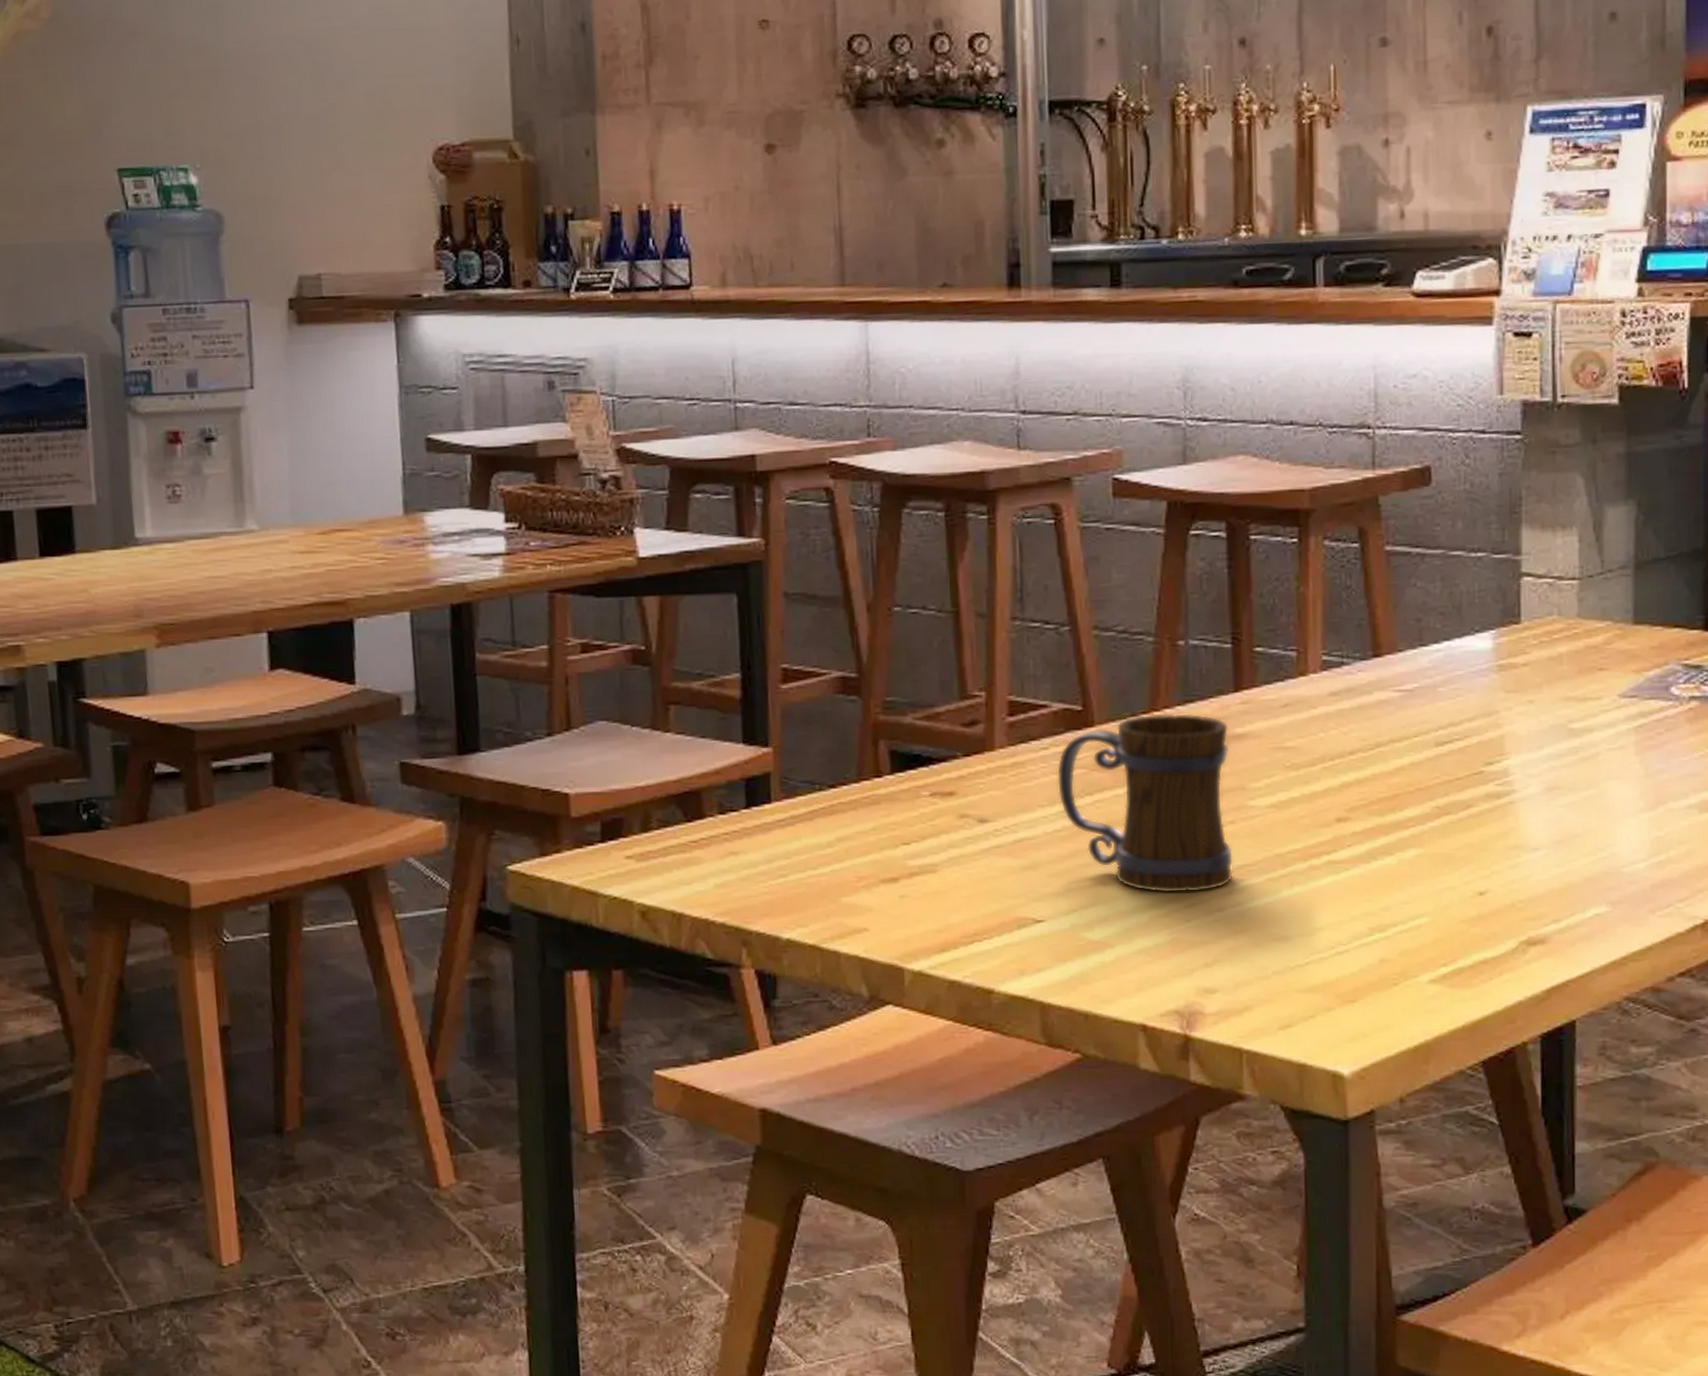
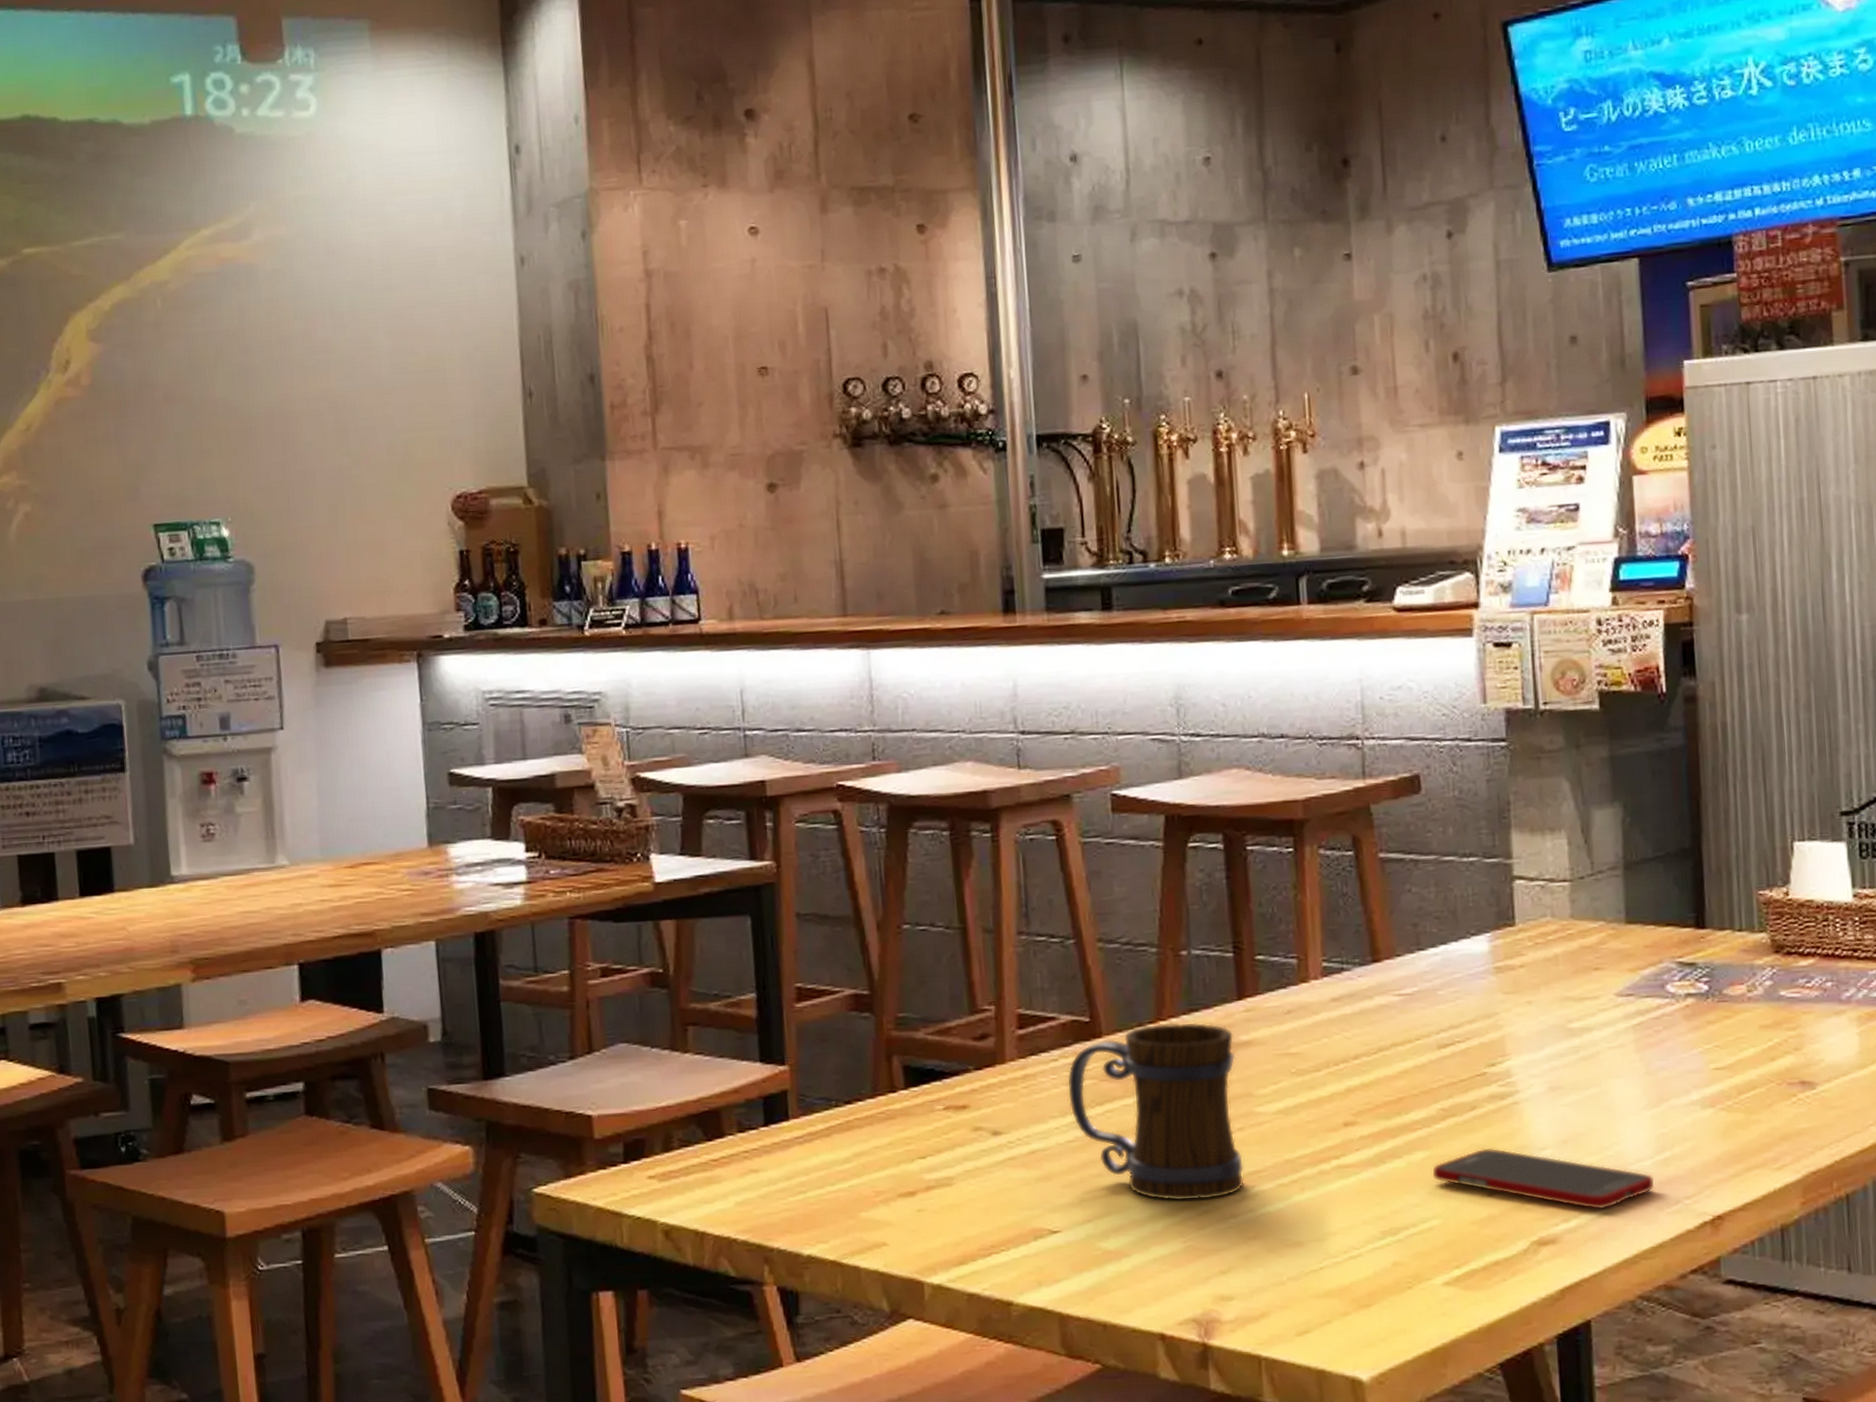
cell phone: none [1423,846,1648,911] -> present [1431,1147,1655,1210]

